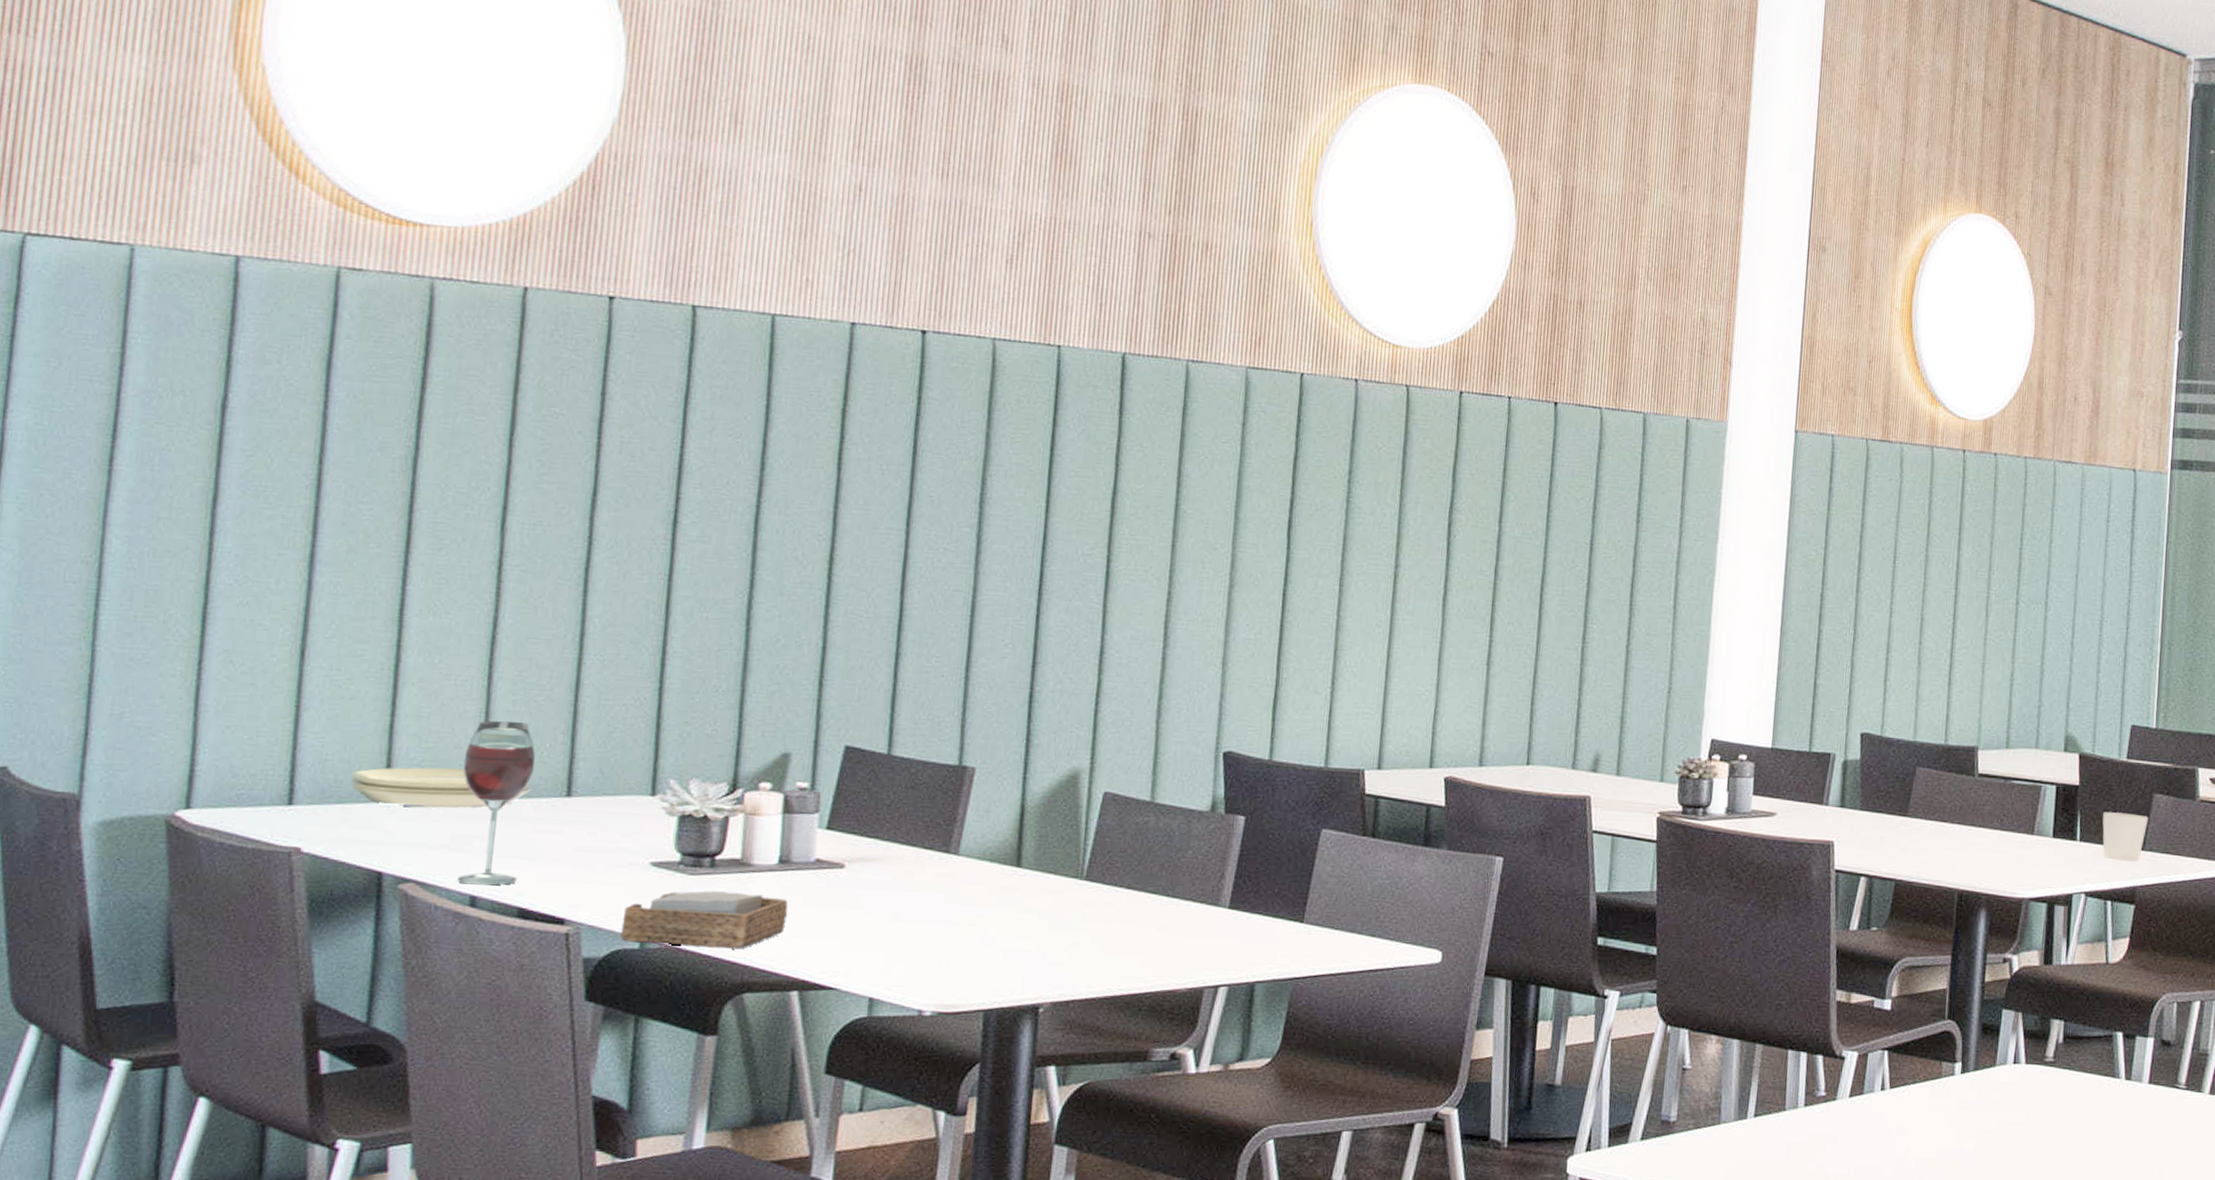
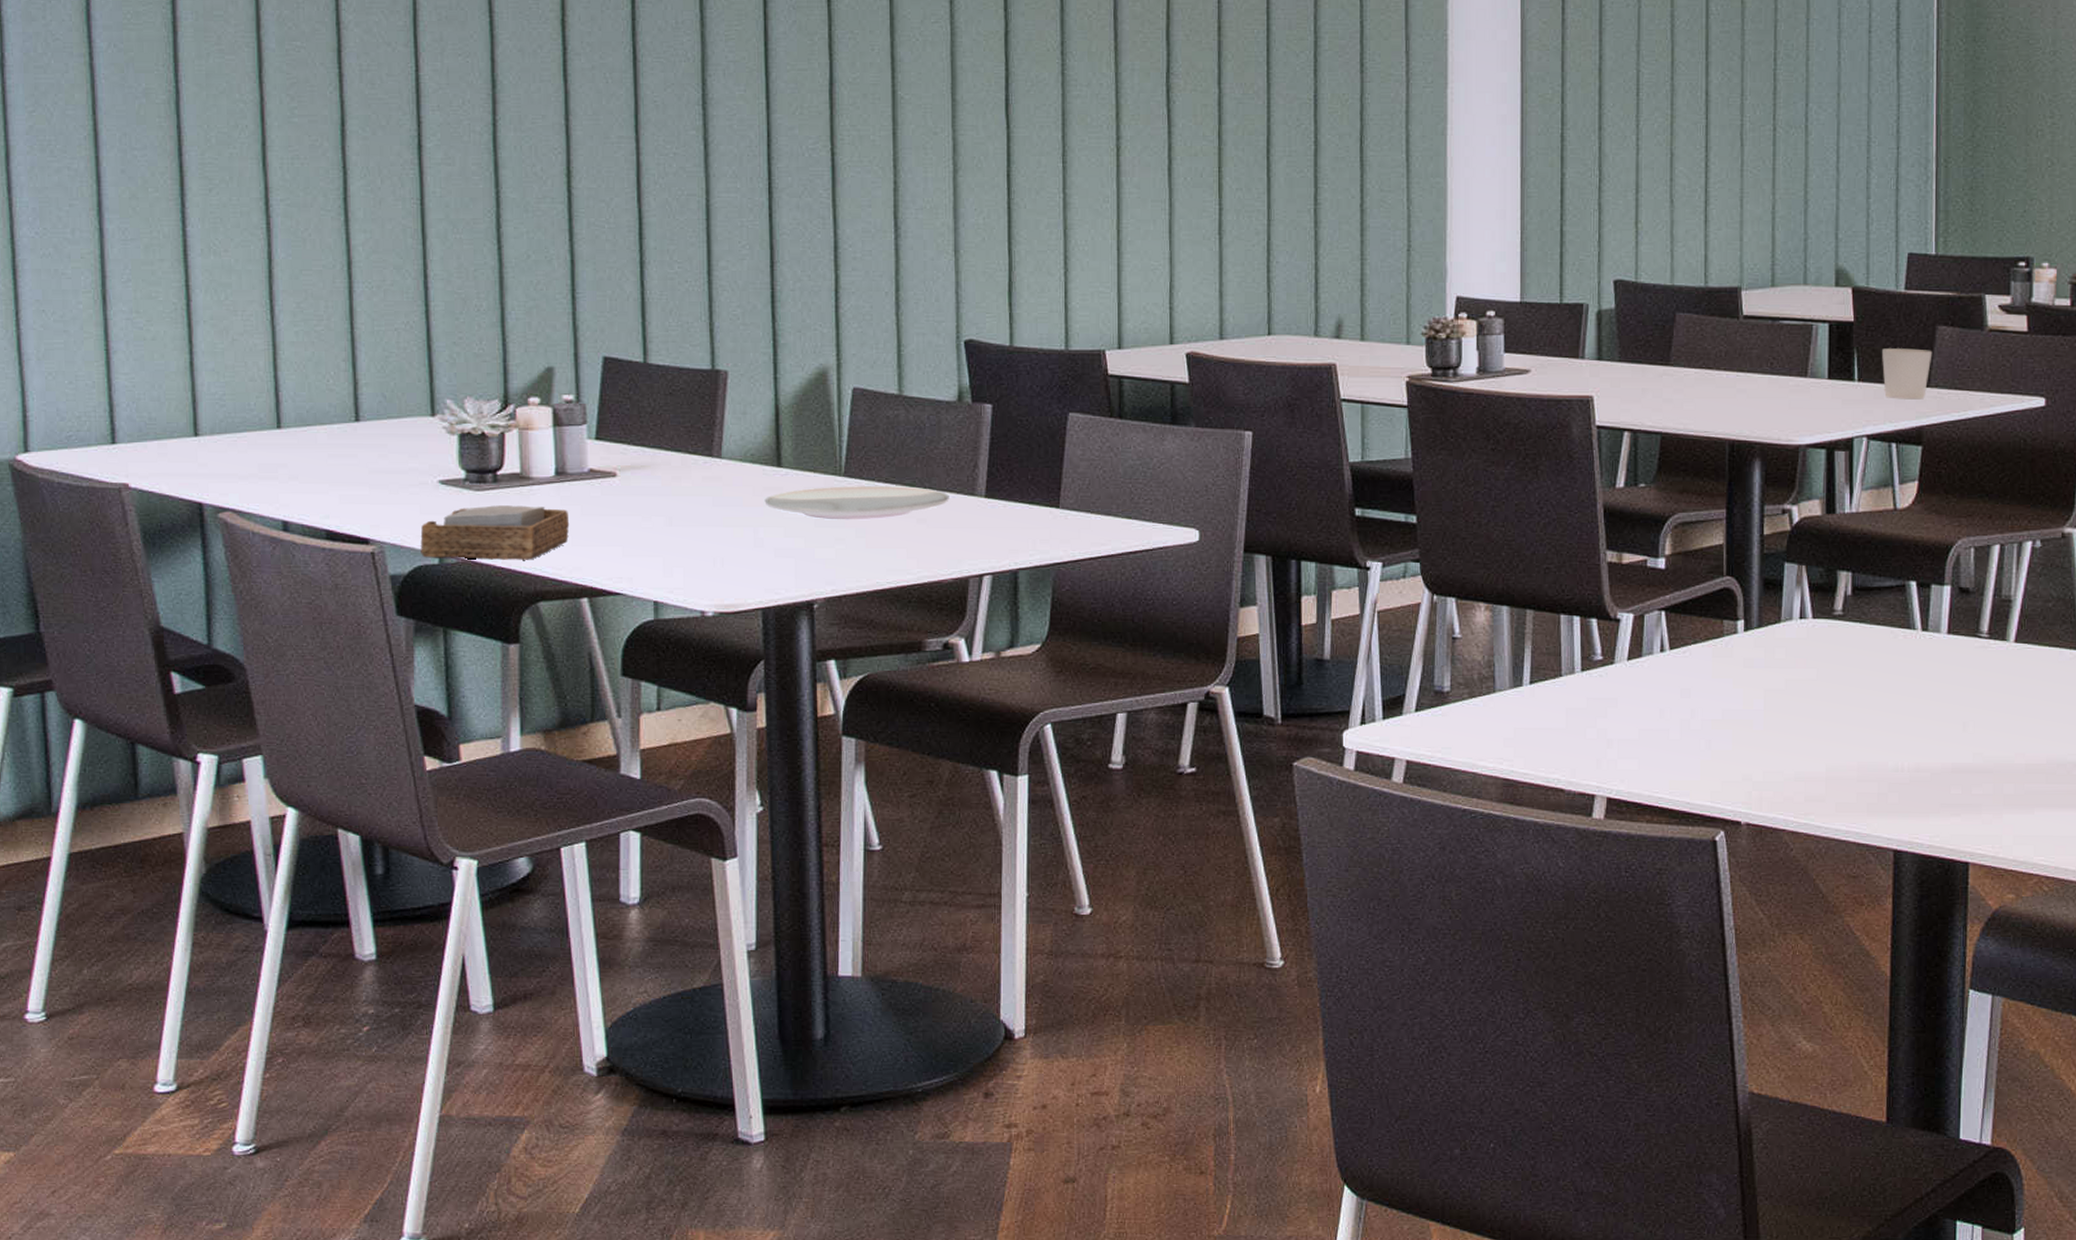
plate: present [349,767,531,808] -> none [161,400,323,439]
wineglass: present [457,720,536,886] -> none [259,353,324,510]
plate: none [999,889,1192,925] -> present [764,486,949,520]

